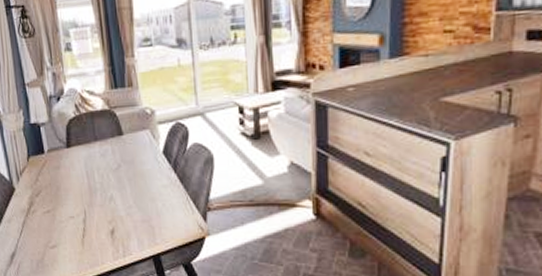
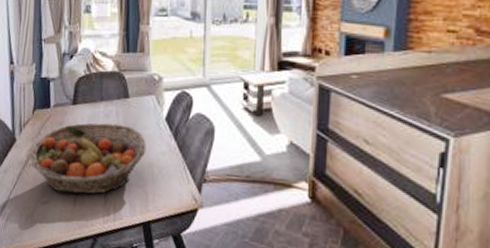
fruit basket: none [31,162,147,236] -> present [30,122,146,195]

